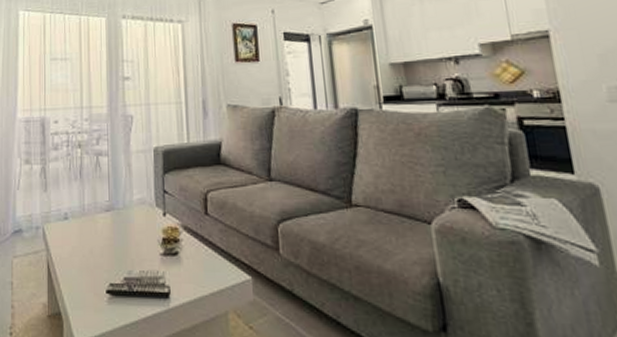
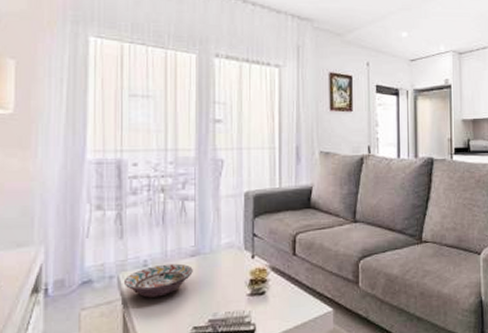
decorative bowl: none [47,217,108,250] -> present [123,263,193,298]

